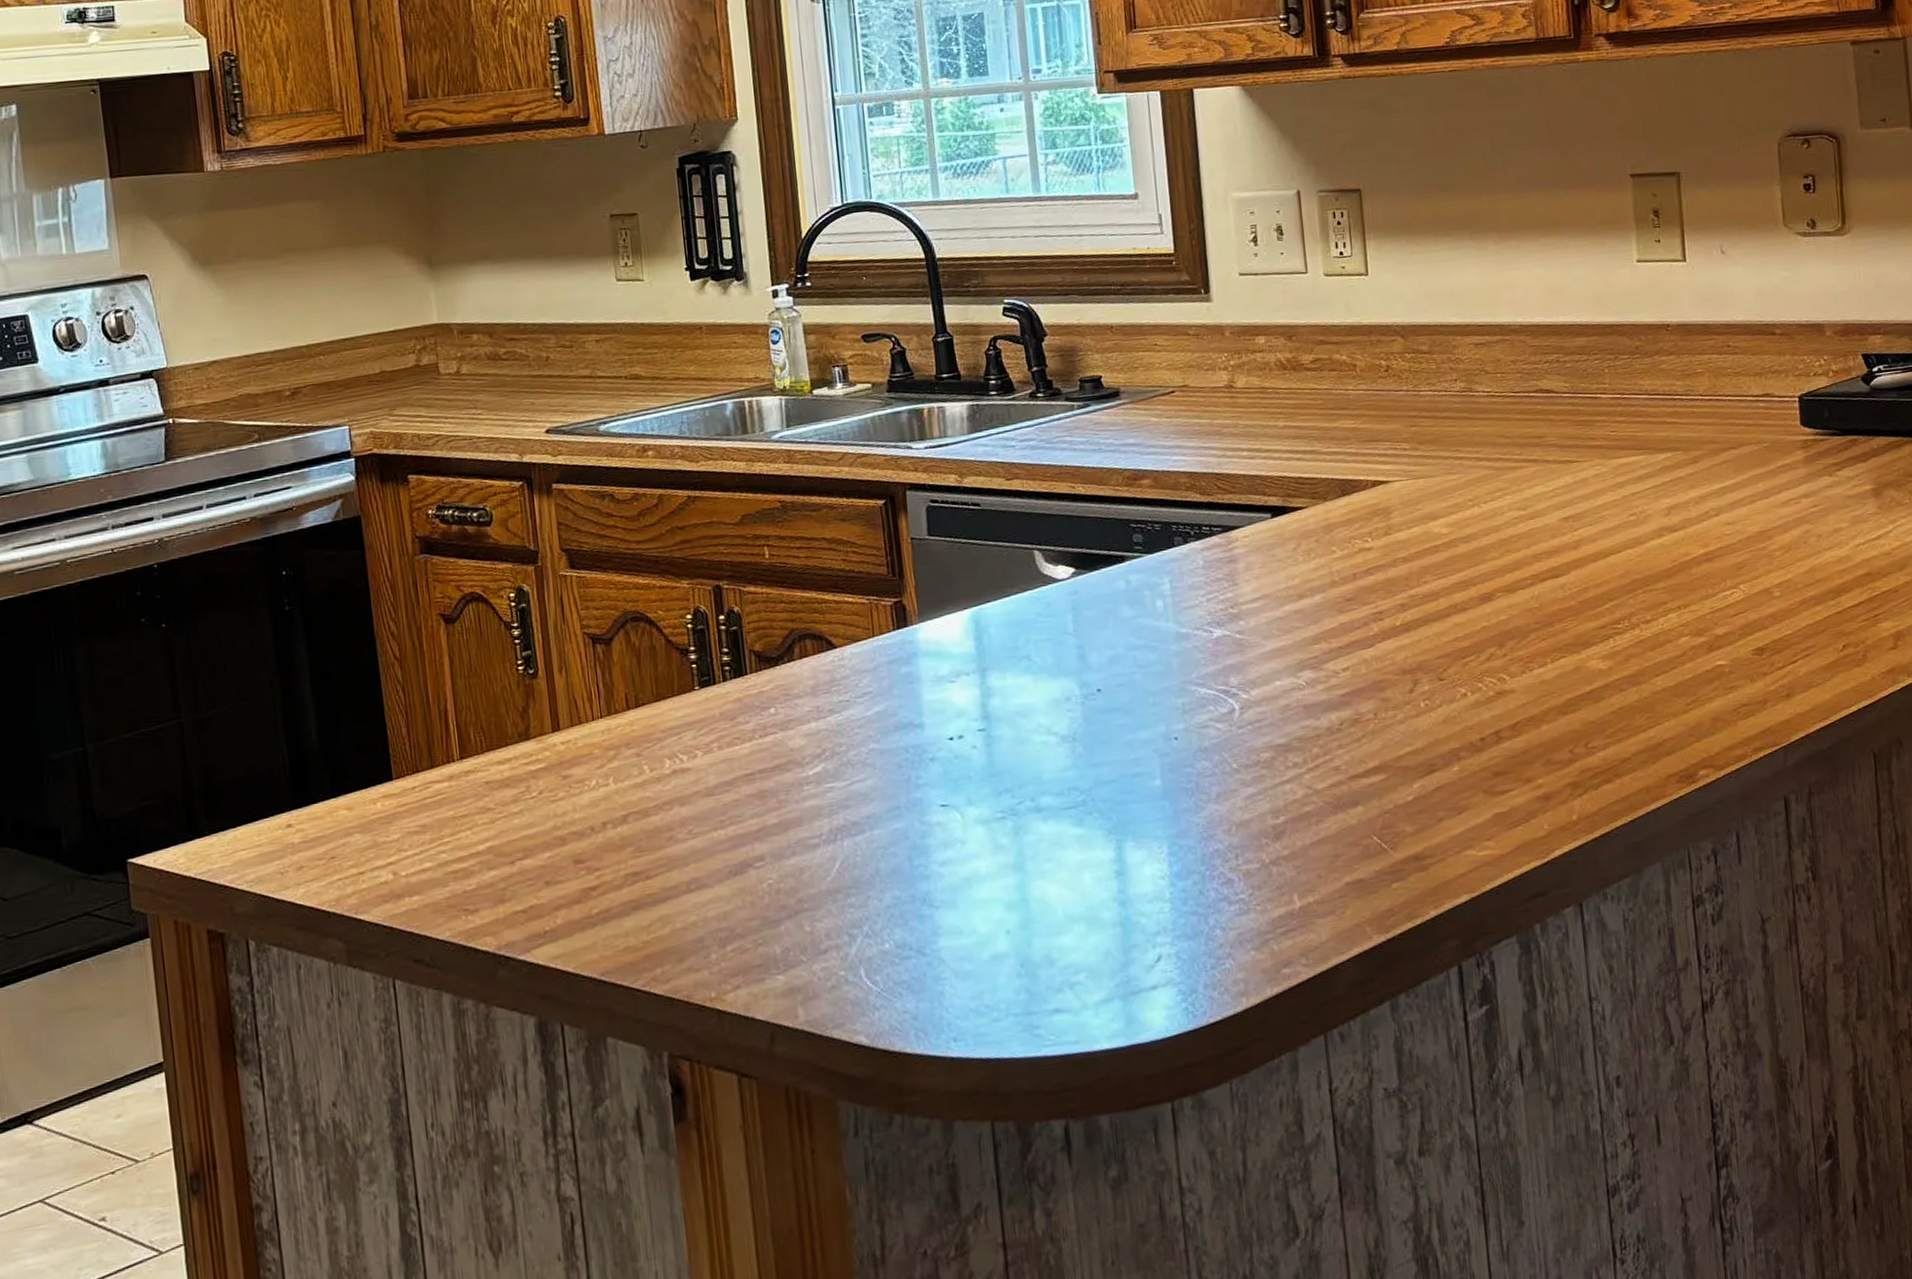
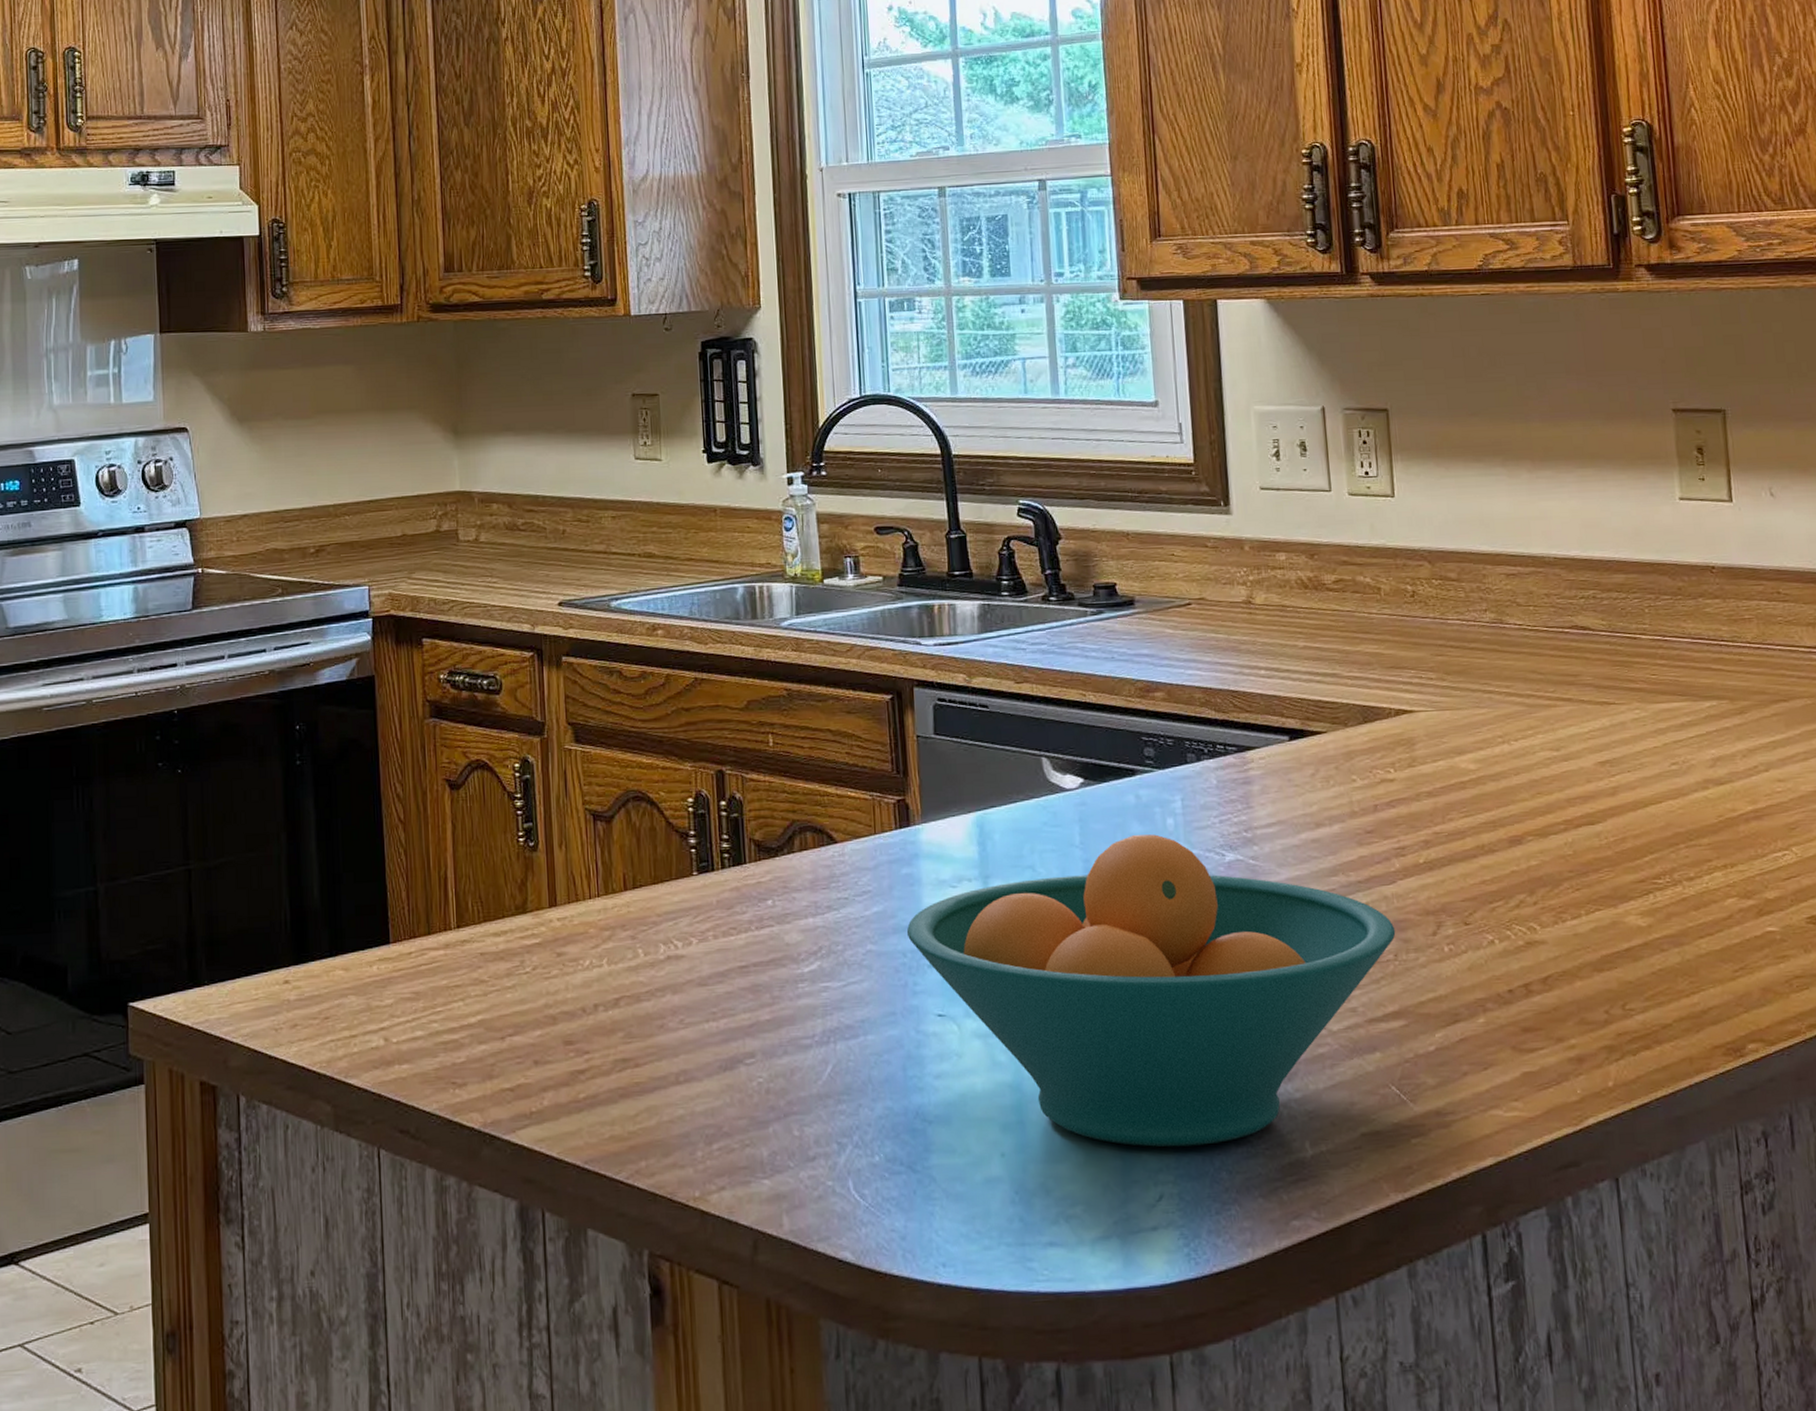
fruit bowl: none [907,617,1375,913] -> present [906,834,1396,1147]

